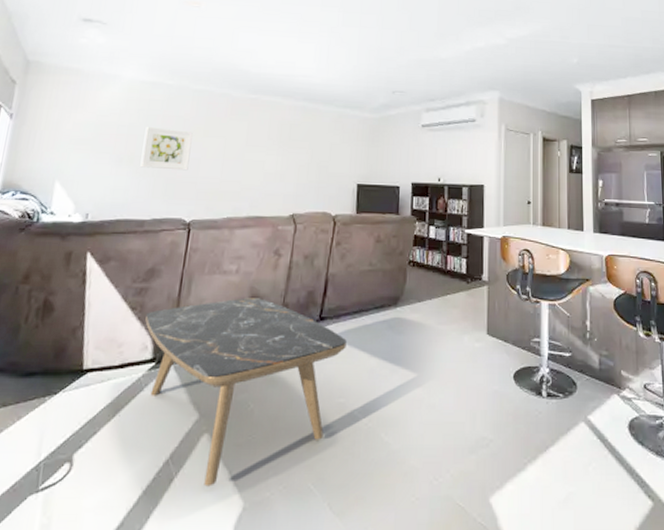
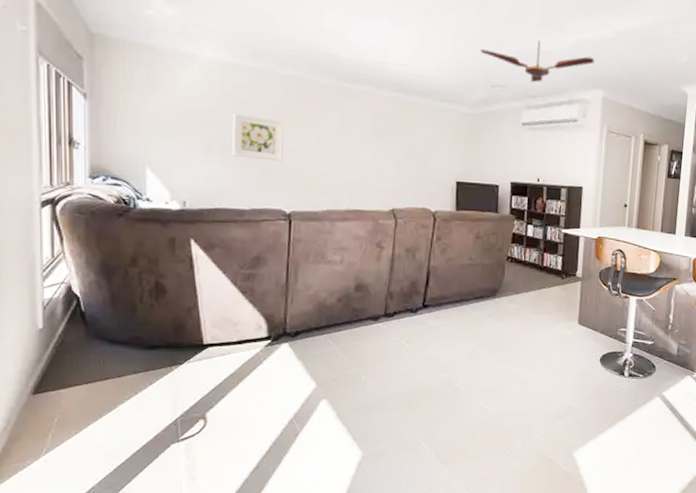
coffee table: present [145,298,347,487] -> none [257,286,449,440]
ceiling fan: none [382,50,489,87] -> present [481,41,595,83]

